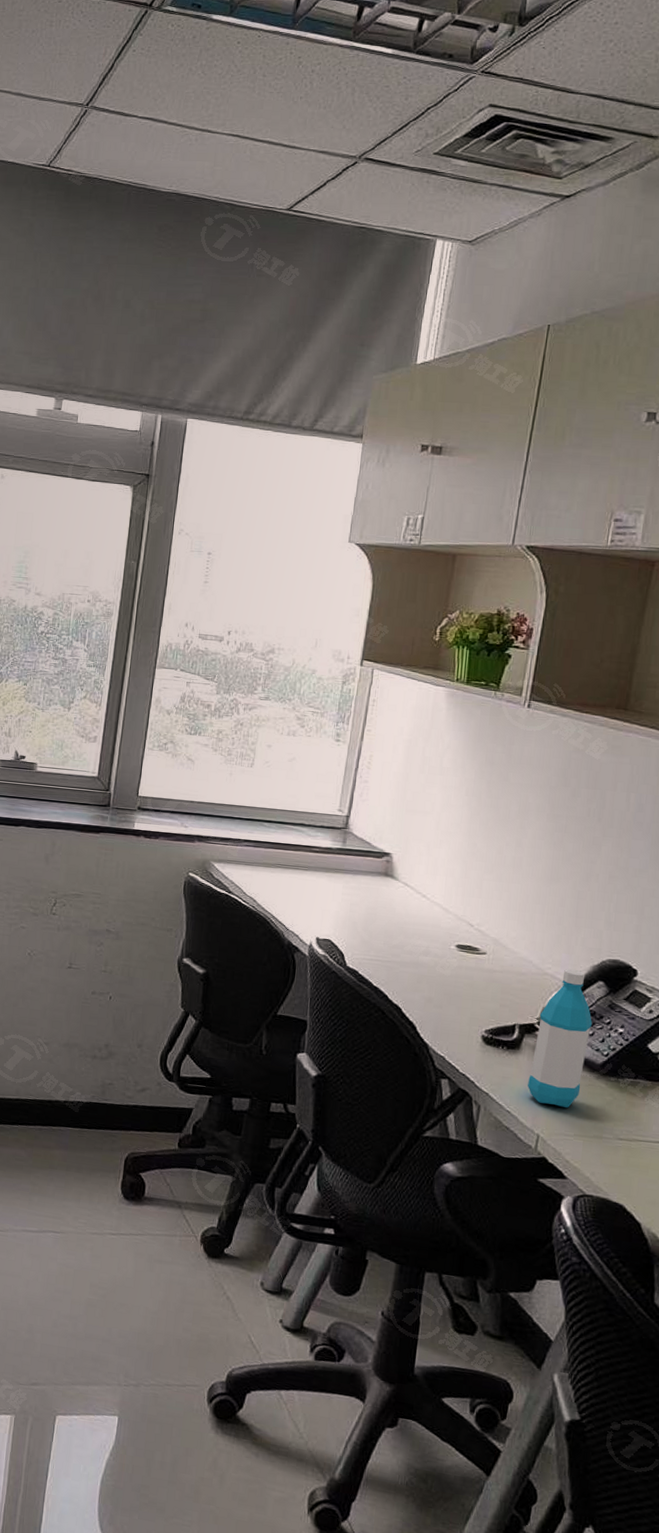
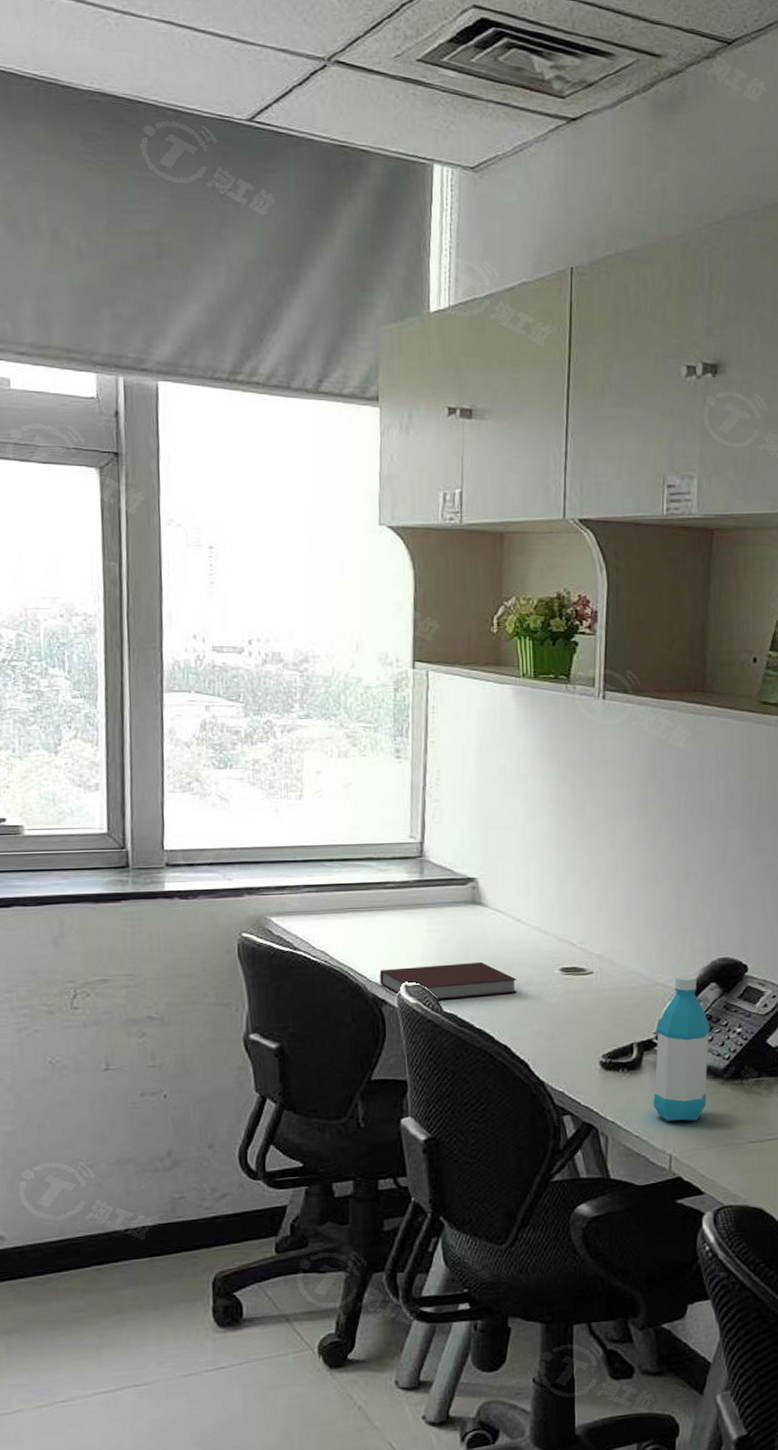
notebook: none [296,921,415,961] -> present [380,961,517,1001]

